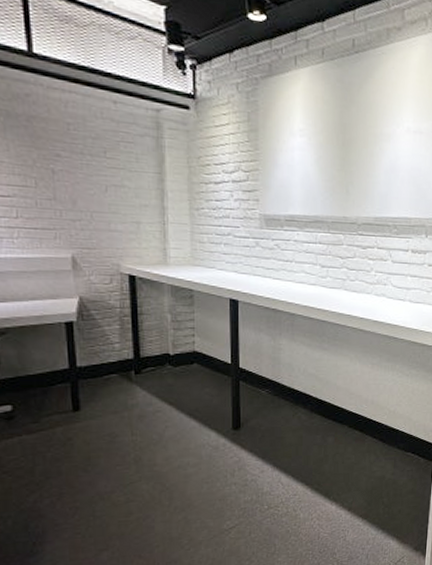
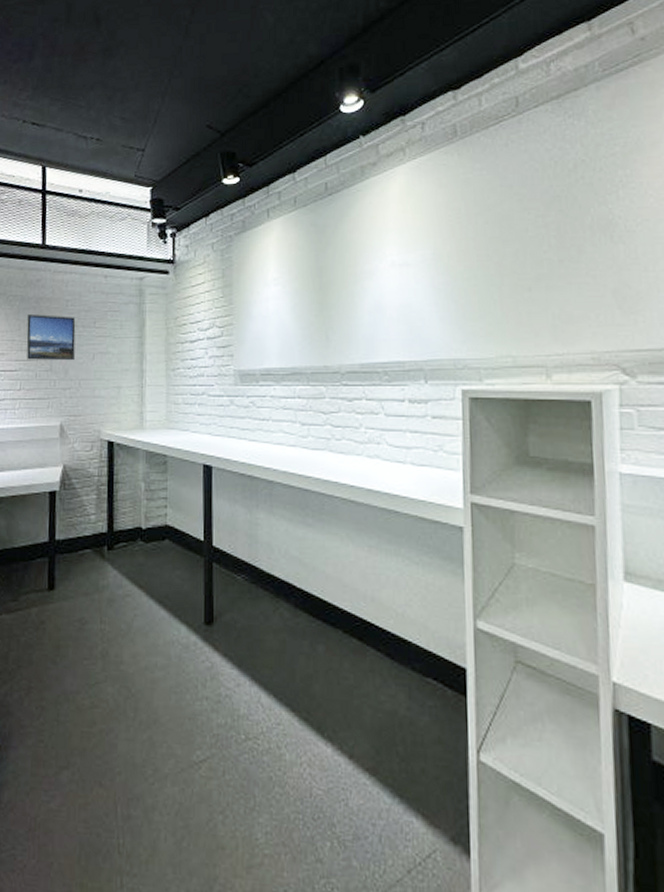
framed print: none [17,134,83,192] -> present [26,314,76,361]

